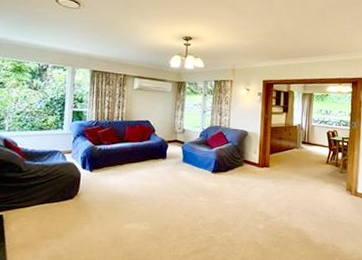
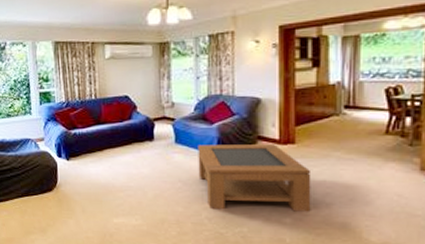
coffee table: none [198,164,279,220] -> present [198,144,312,212]

